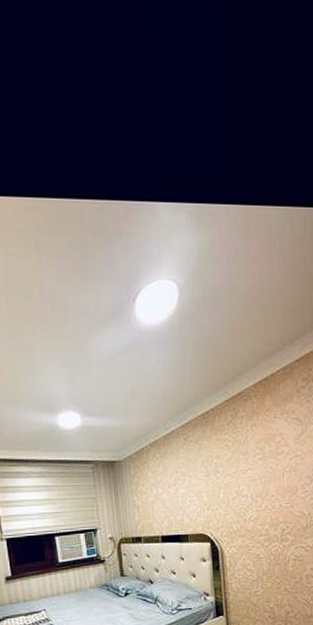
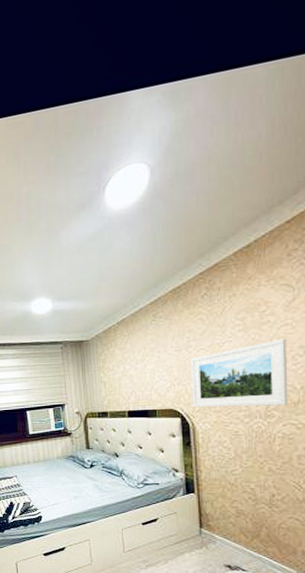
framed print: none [218,468,299,533] -> present [190,338,288,408]

